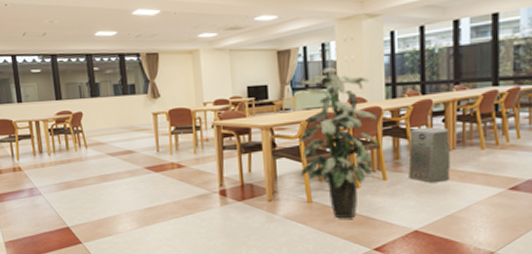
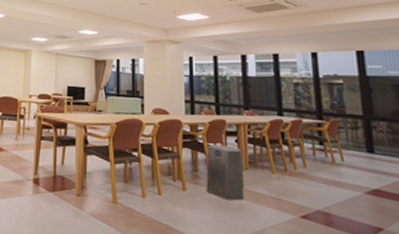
indoor plant: present [298,67,379,218] -> none [108,79,180,225]

